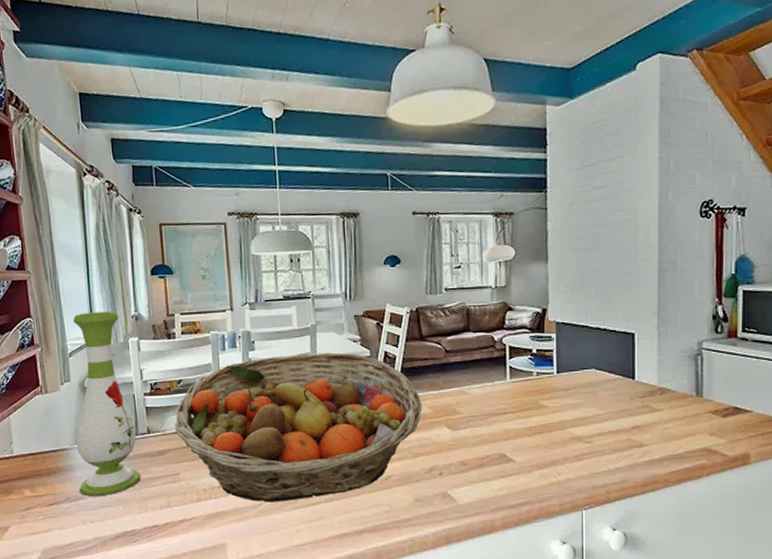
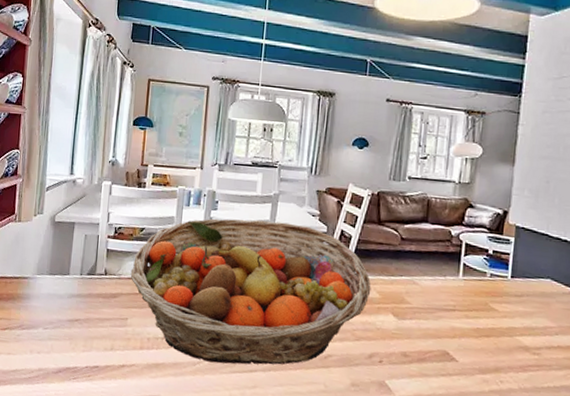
vase: present [73,311,141,497] -> none [32,151,97,329]

